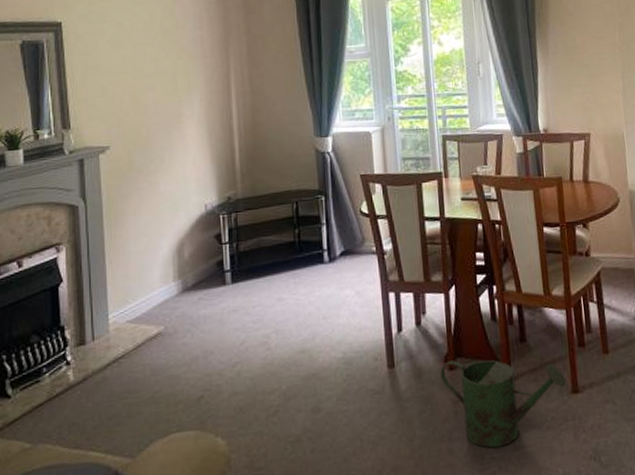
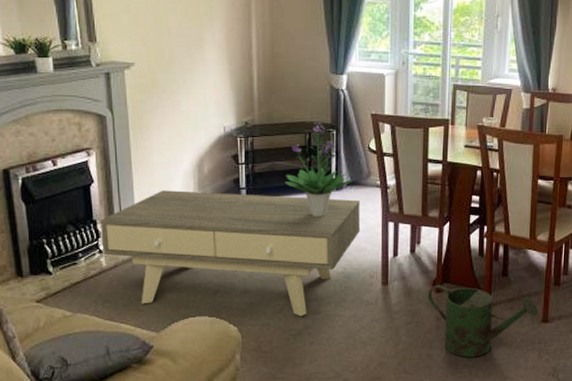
coffee table: none [69,271,359,424] -> present [100,190,361,317]
potted plant: none [272,189,349,295] -> present [284,122,355,216]

